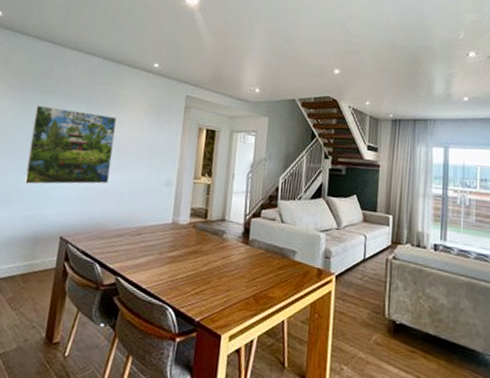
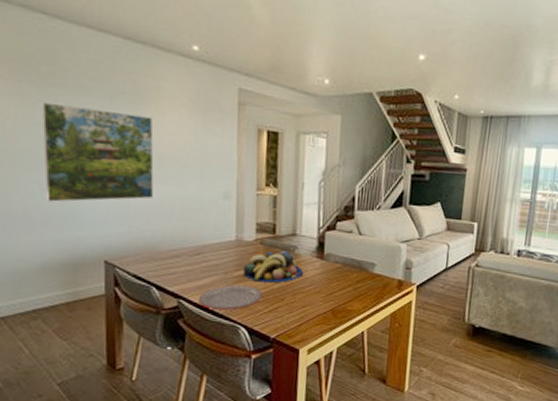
plate: none [134,265,191,290] -> present [199,285,263,310]
fruit bowl: none [175,233,229,266] -> present [243,249,303,283]

